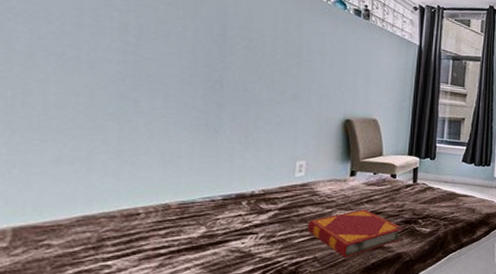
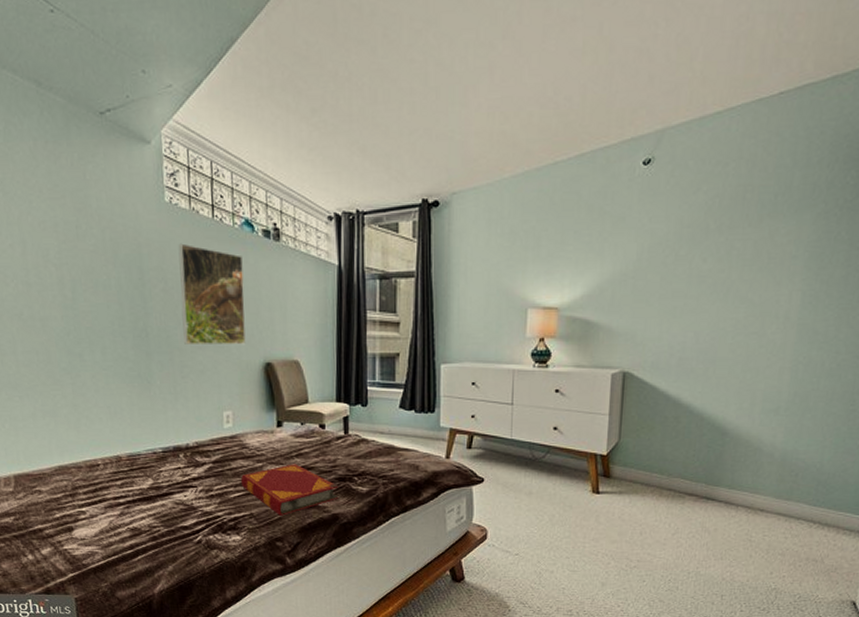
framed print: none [263,9,332,103] -> present [178,243,246,345]

